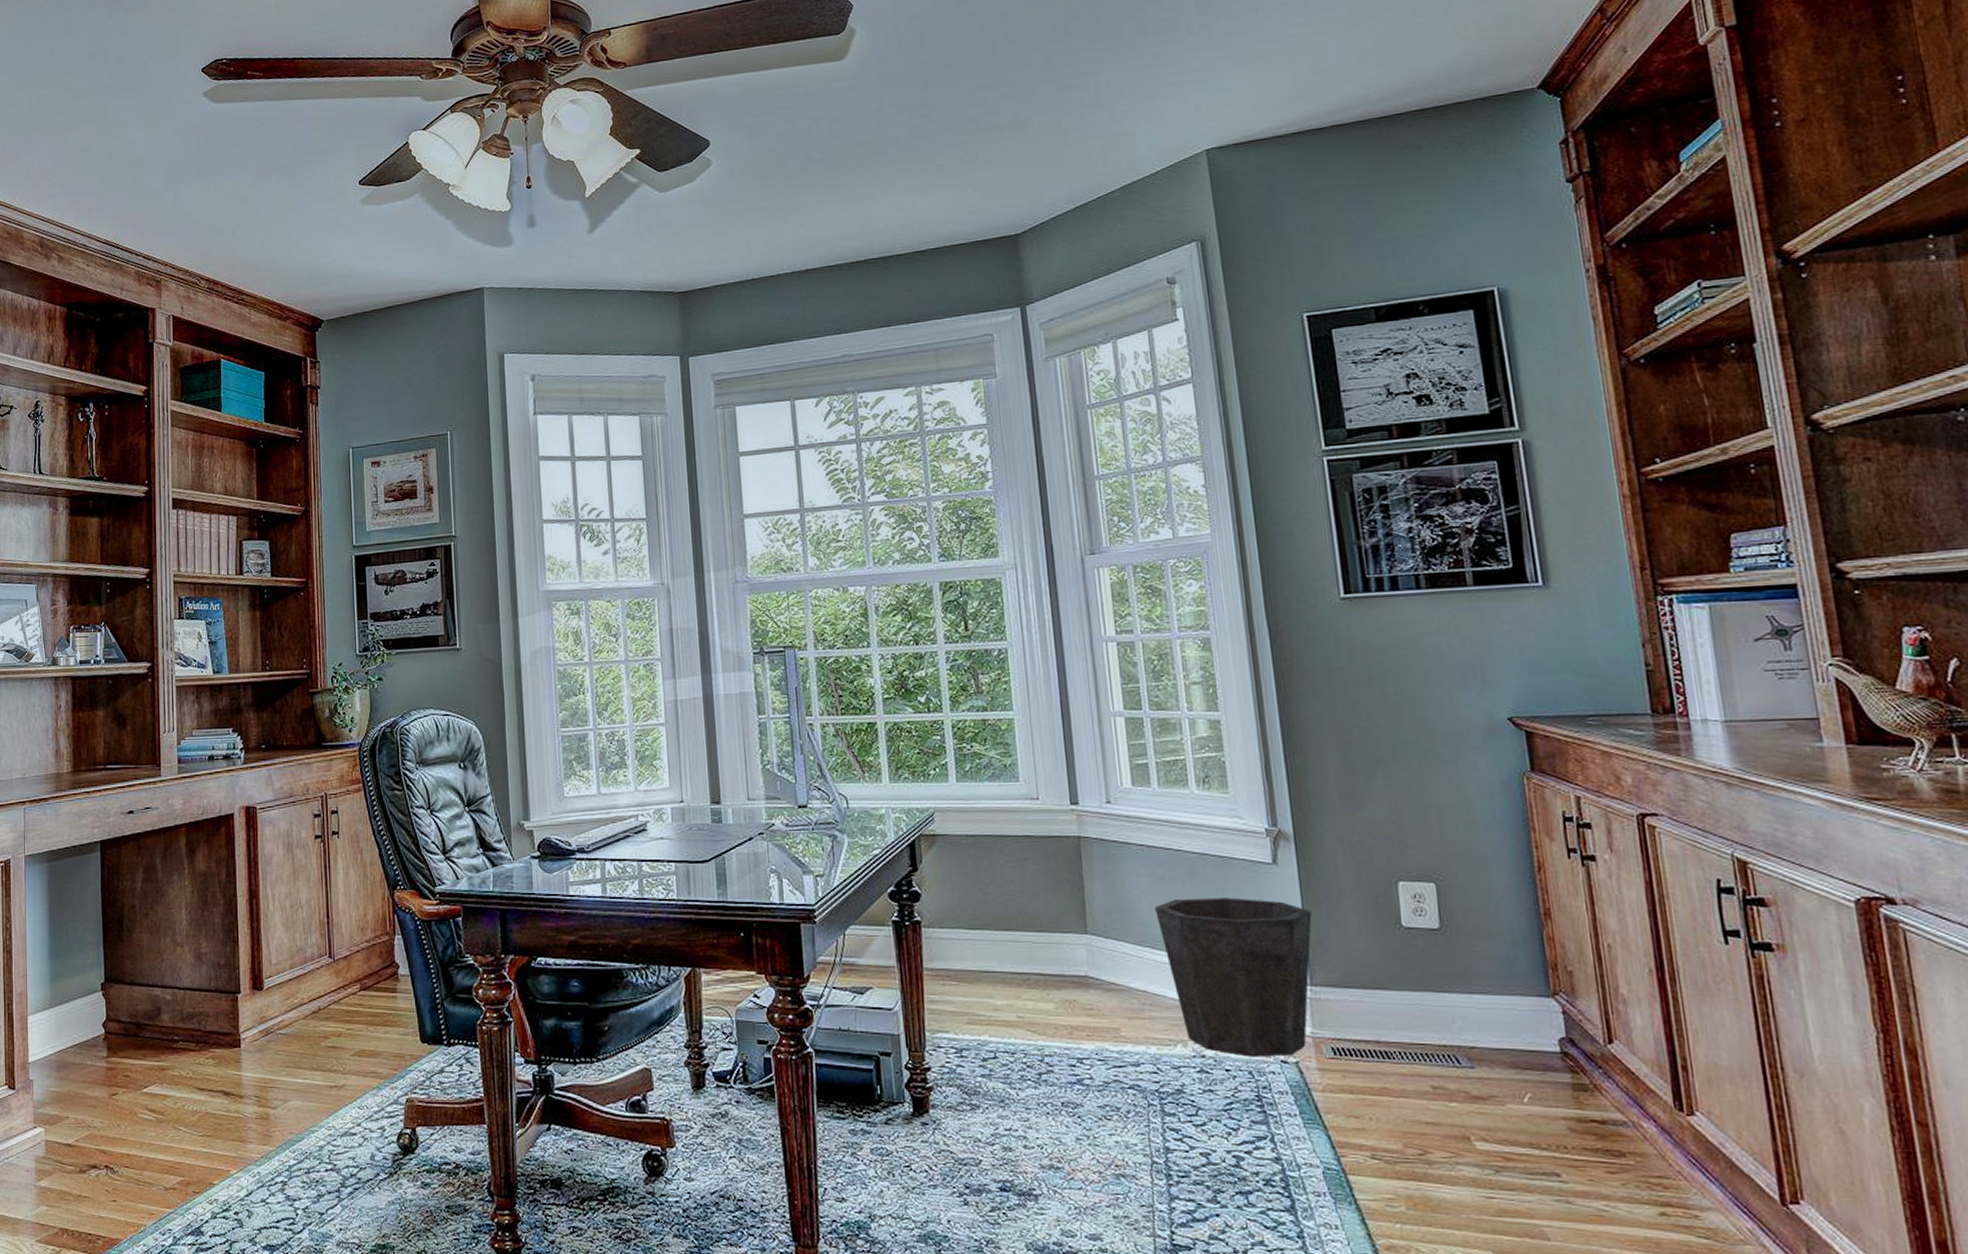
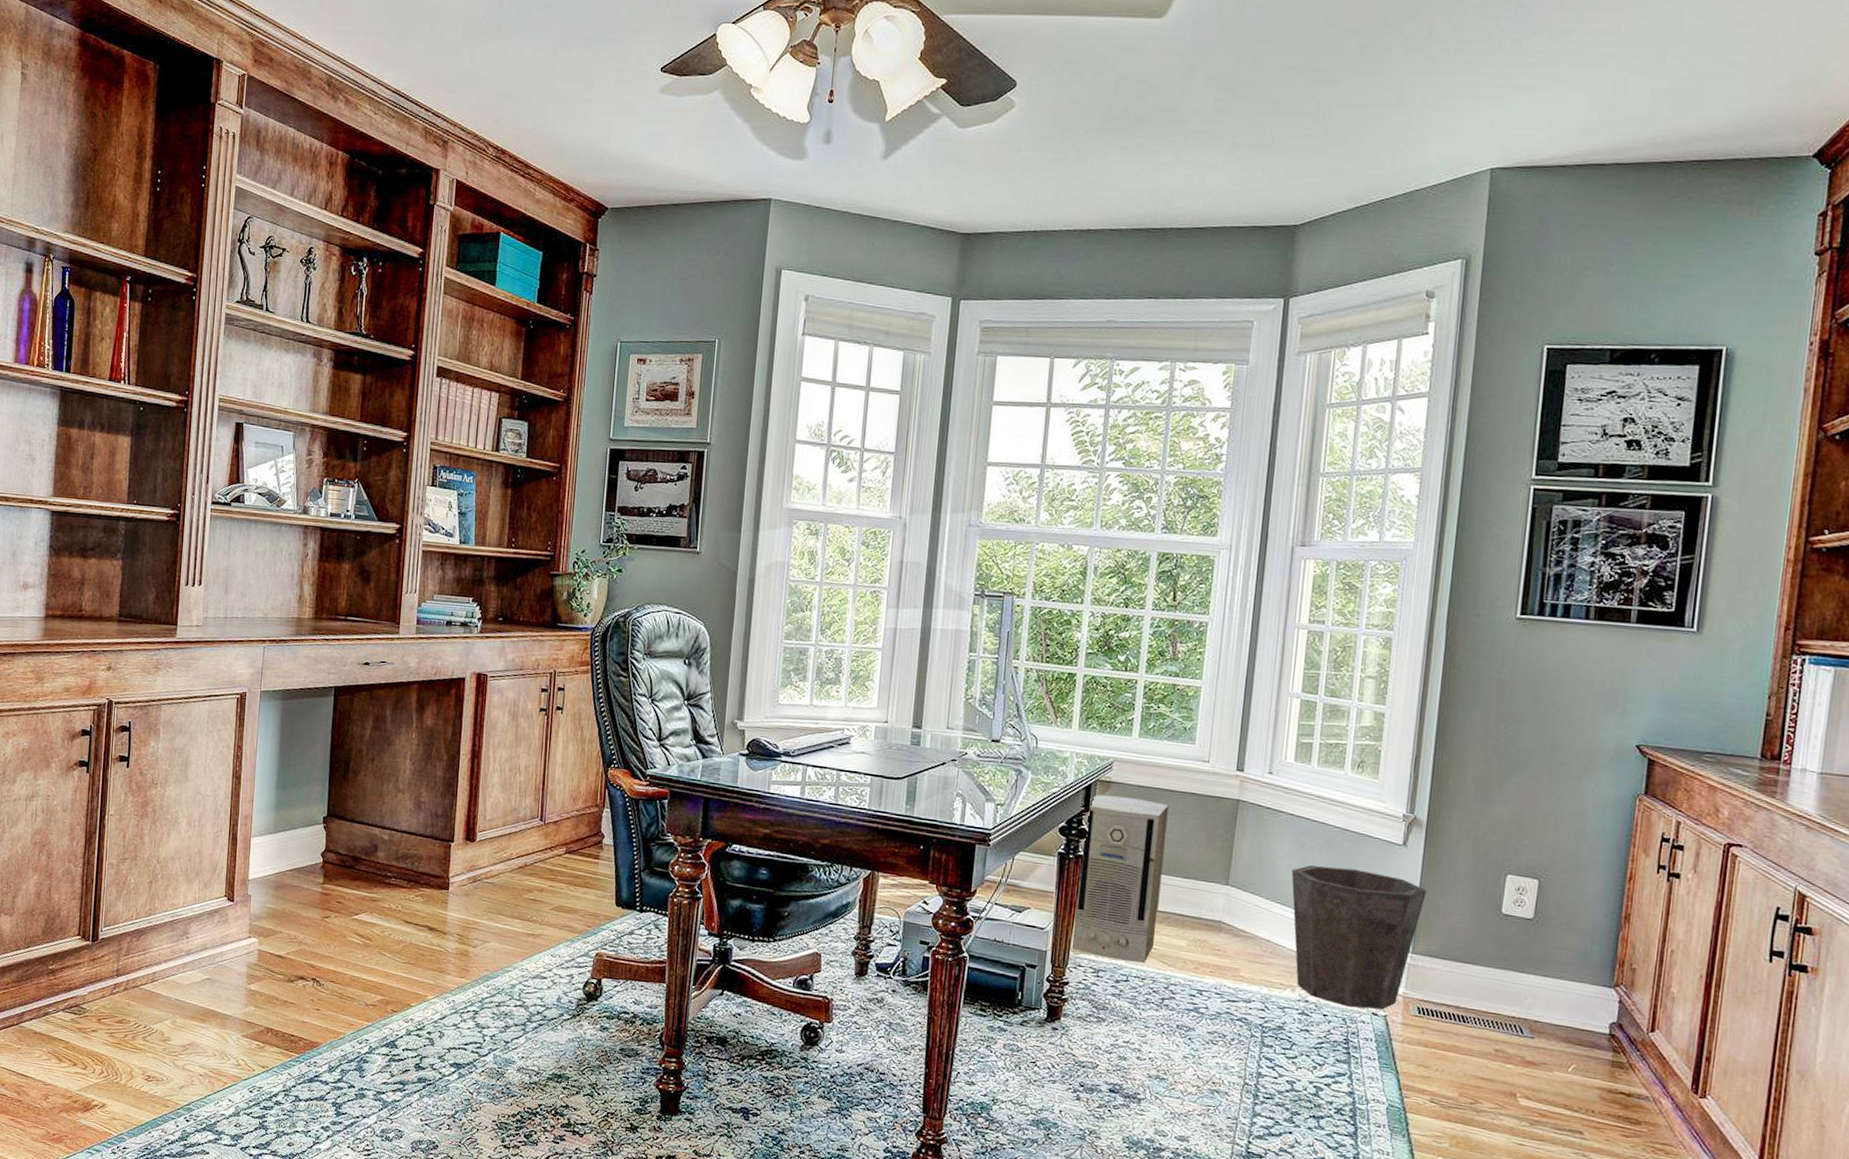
air purifier: none [916,850,1017,1035] -> present [1070,794,1169,963]

